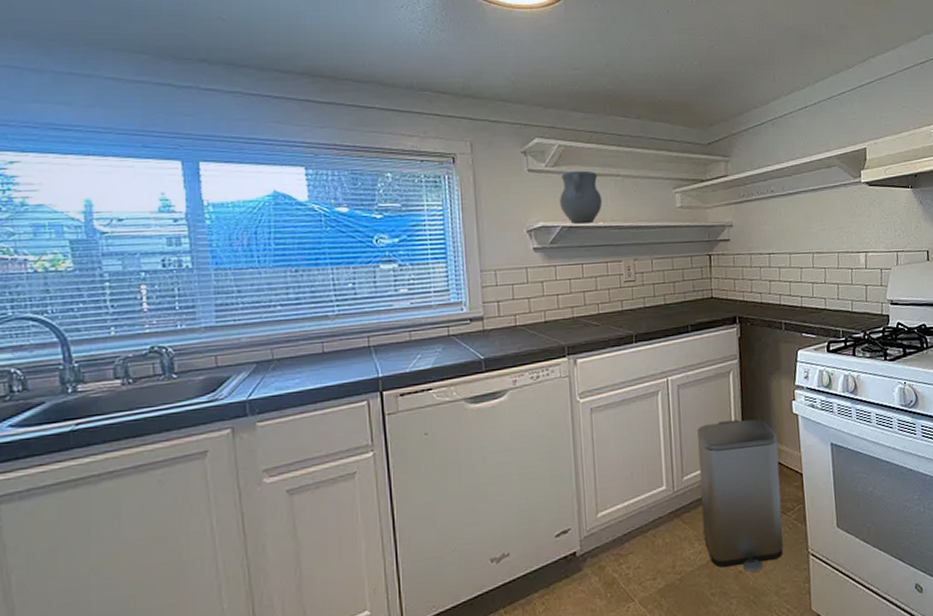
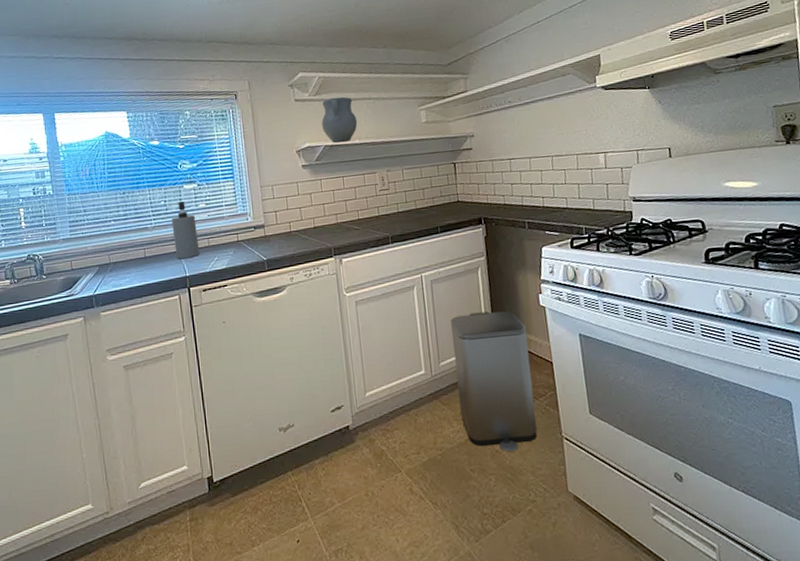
soap dispenser: none [356,285,398,357] -> present [167,201,200,260]

